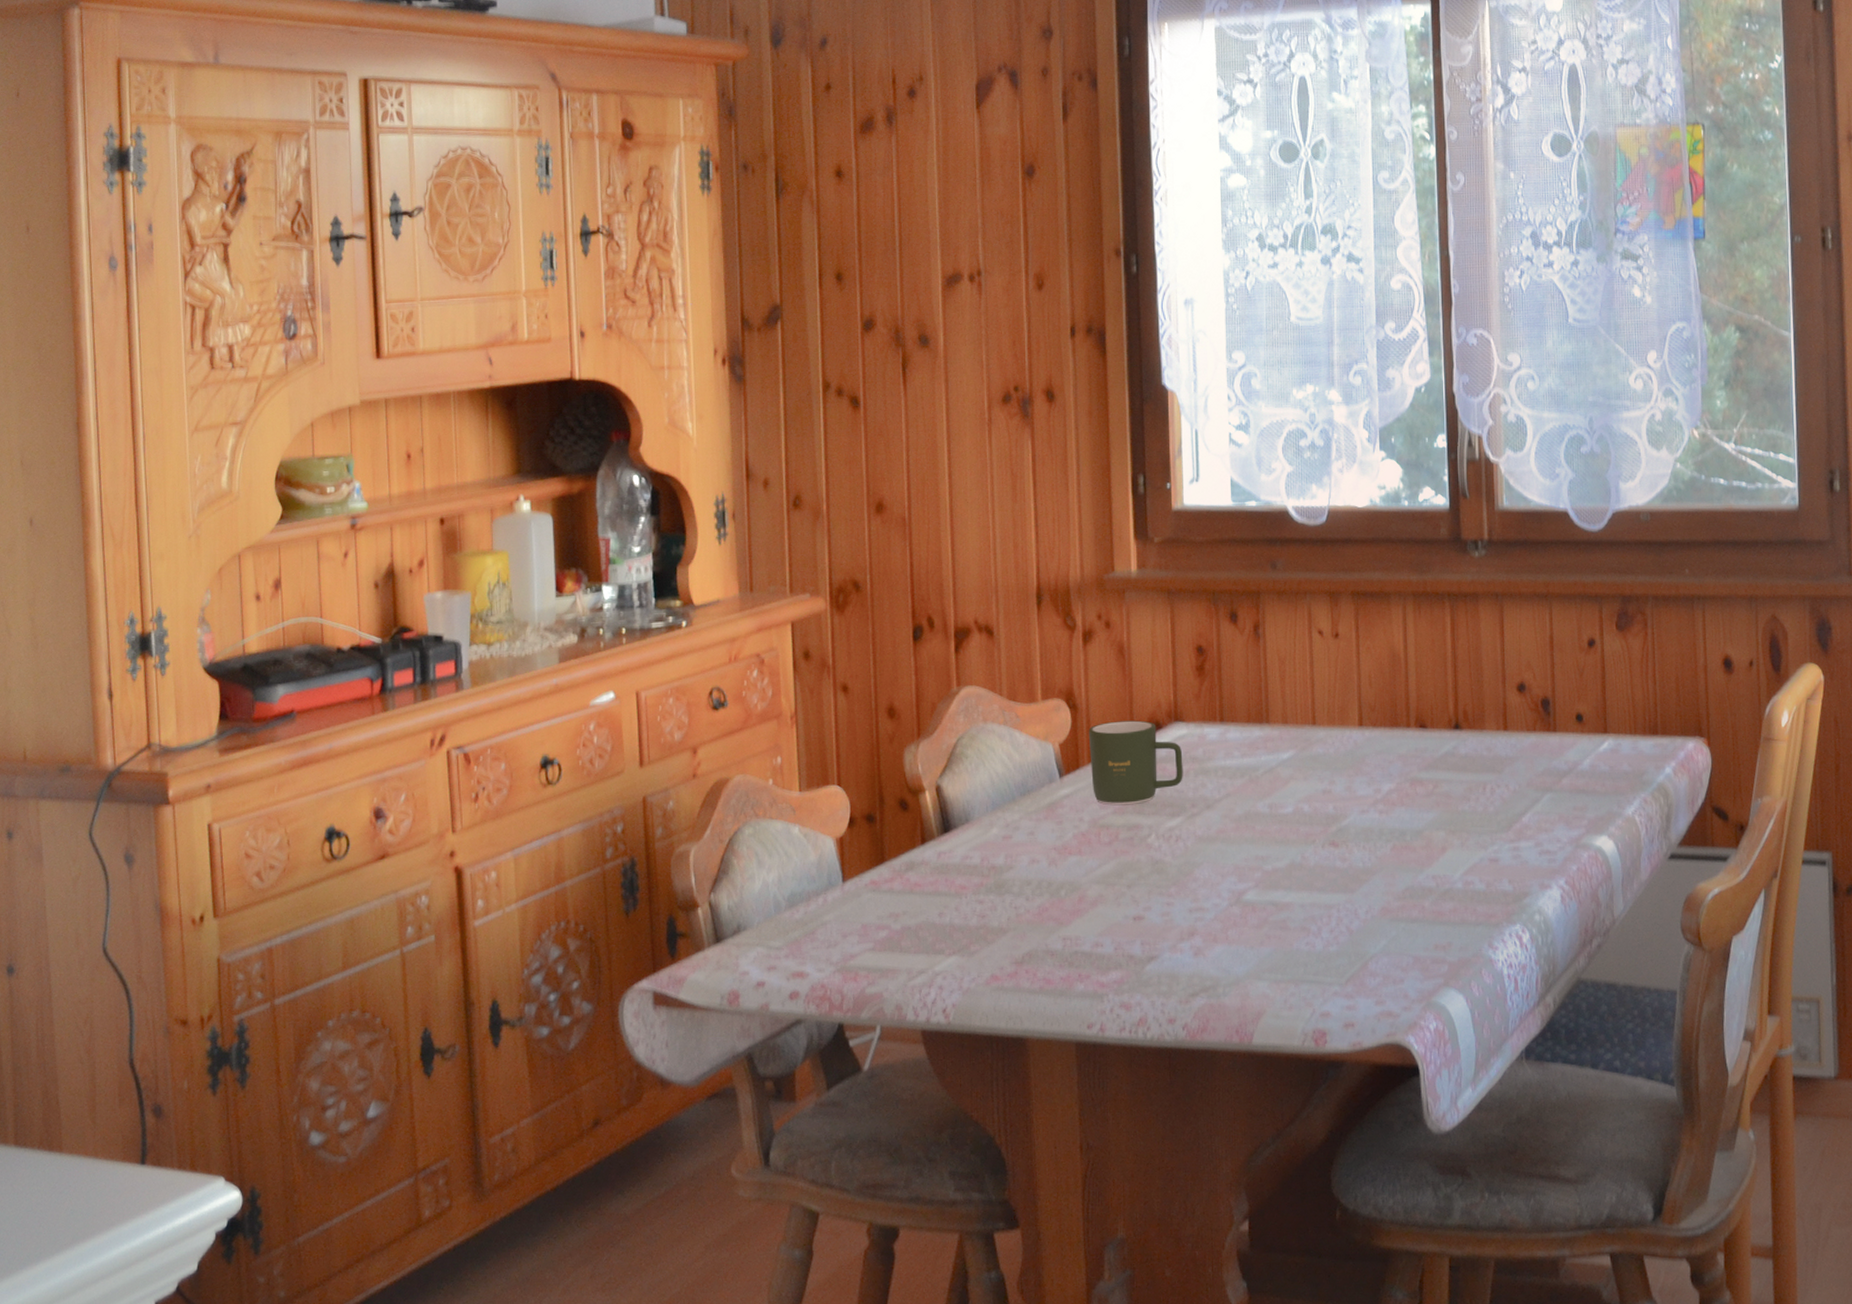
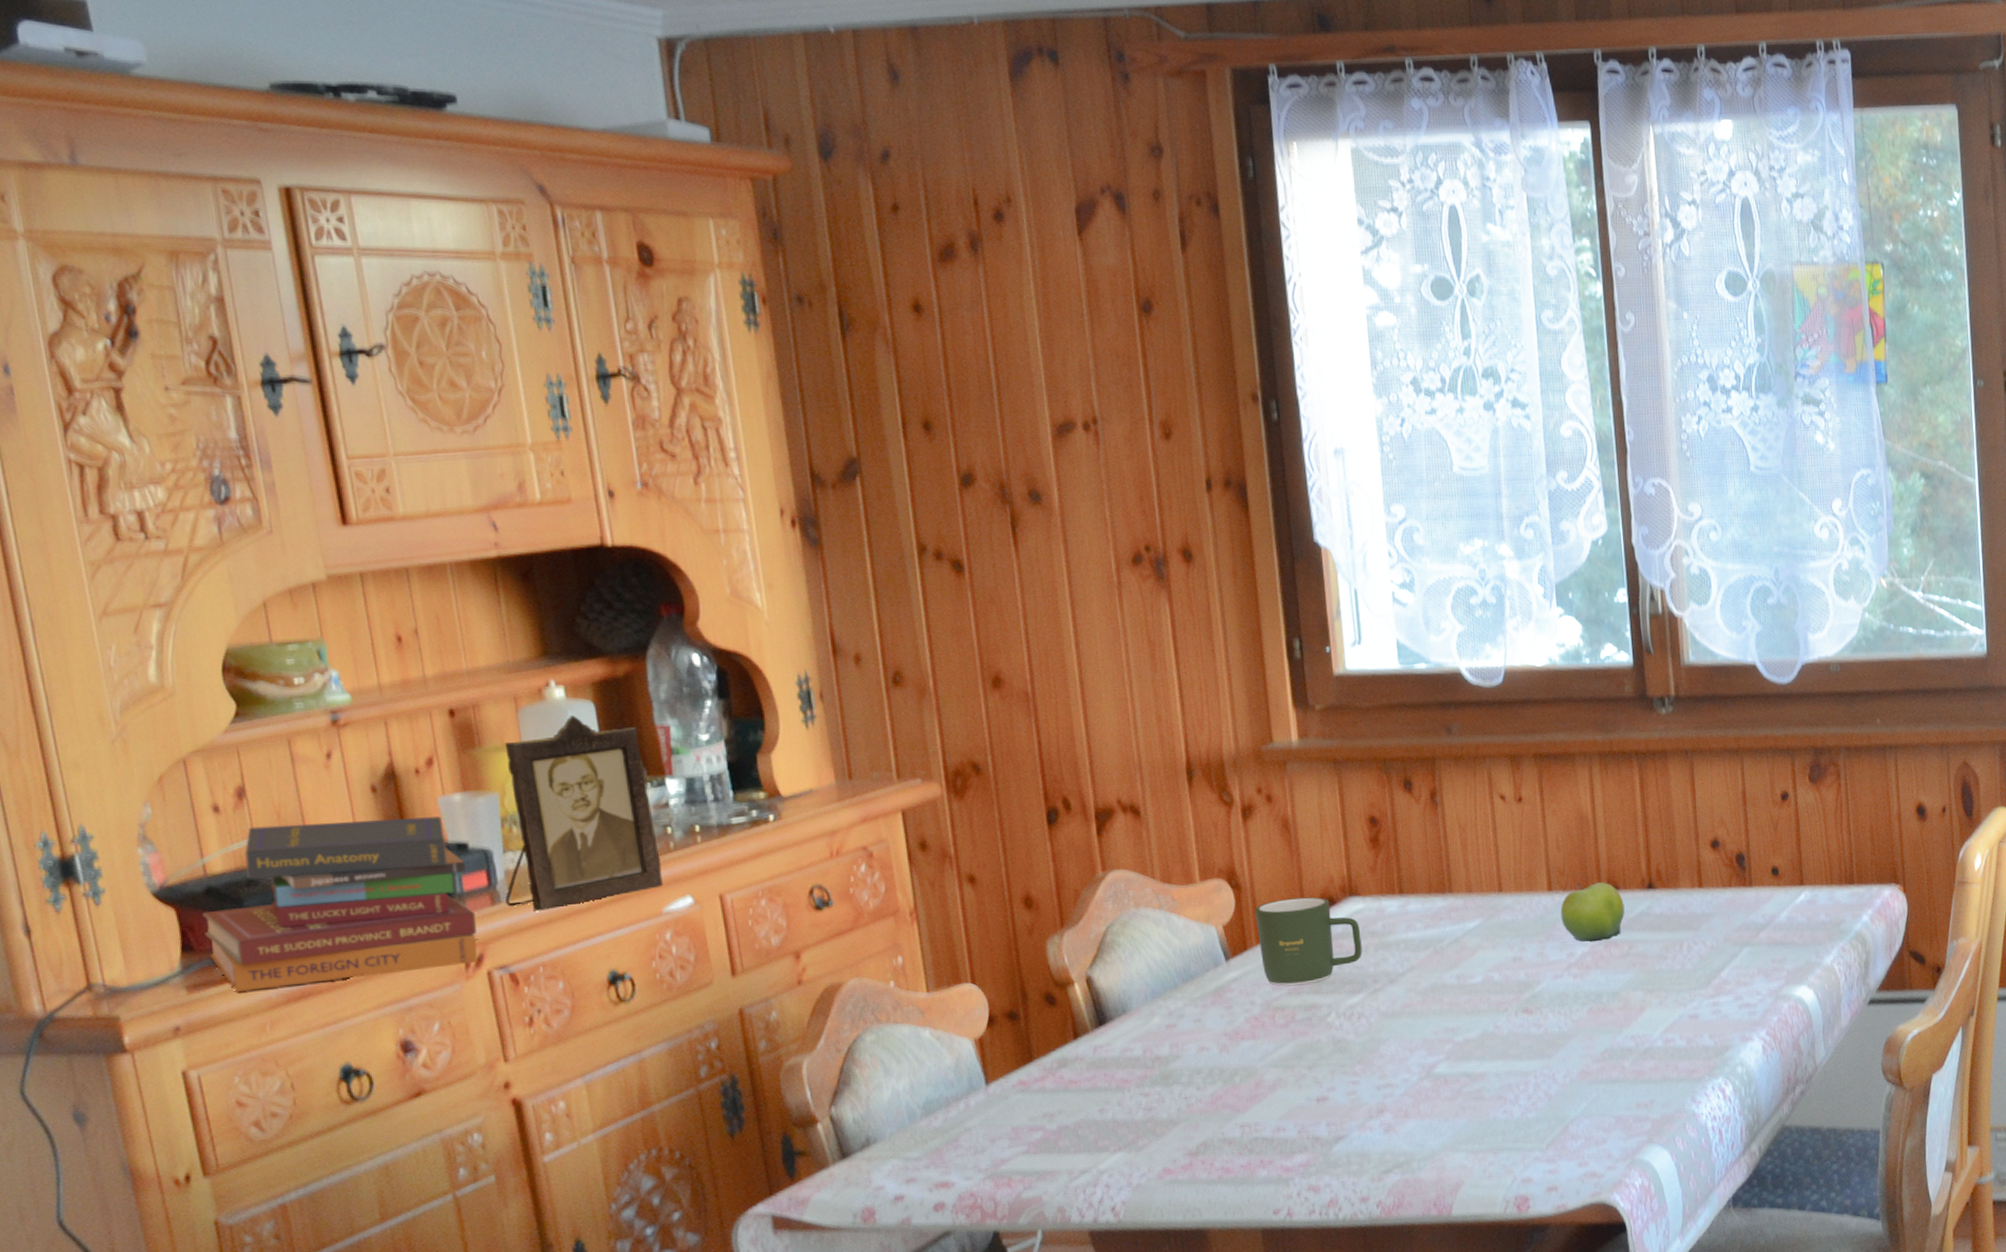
books: none [238,611,442,758] -> present [202,816,478,993]
photo frame: none [467,527,592,699] -> present [504,715,663,911]
fruit: none [1369,719,1431,779] -> present [1560,881,1625,942]

